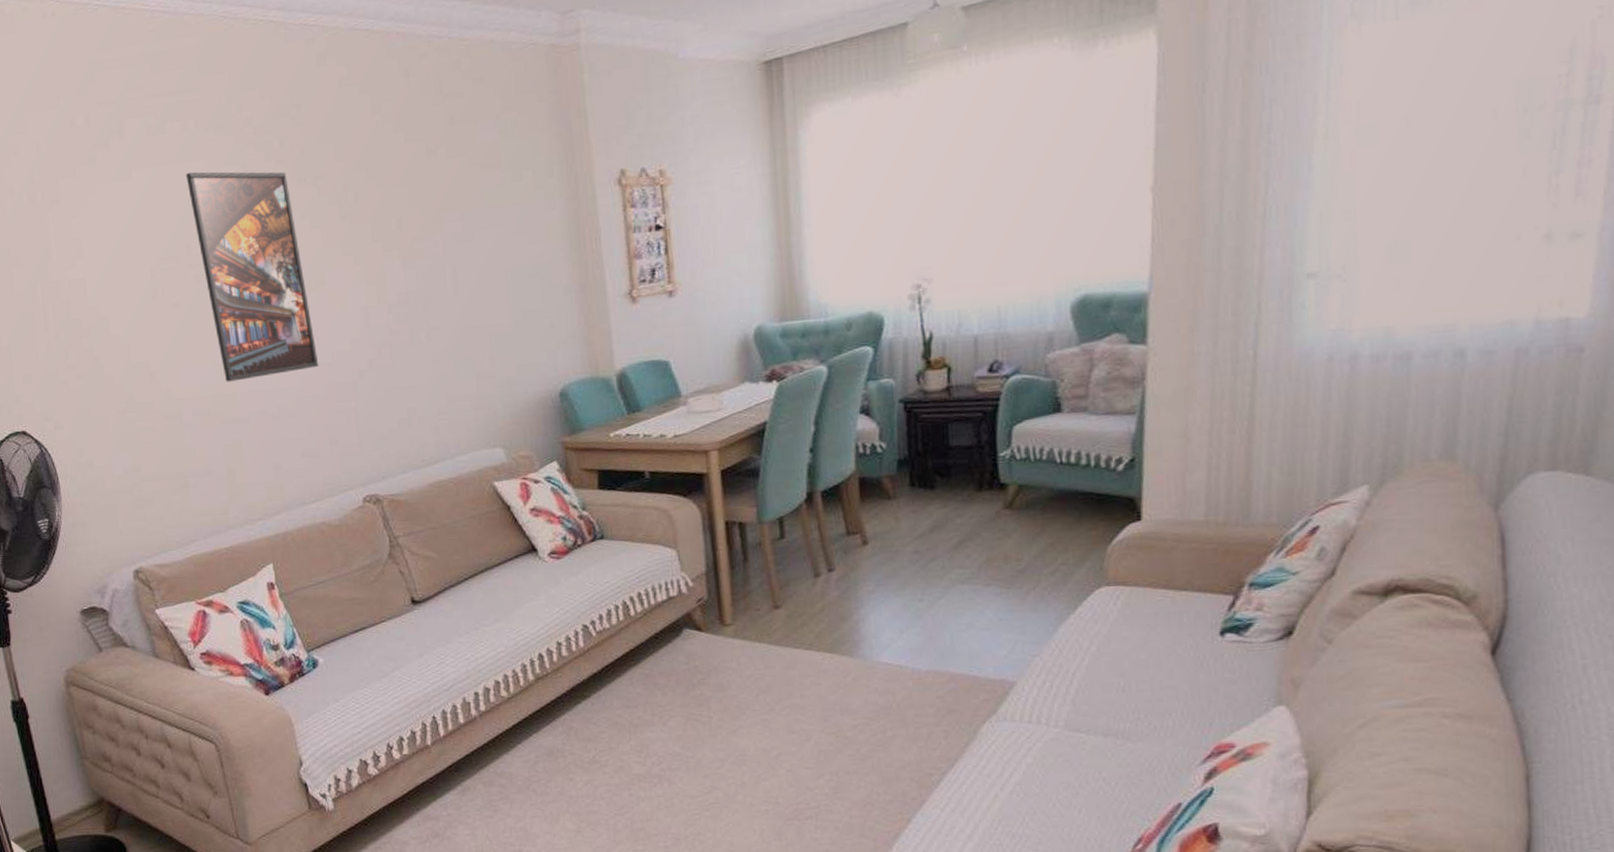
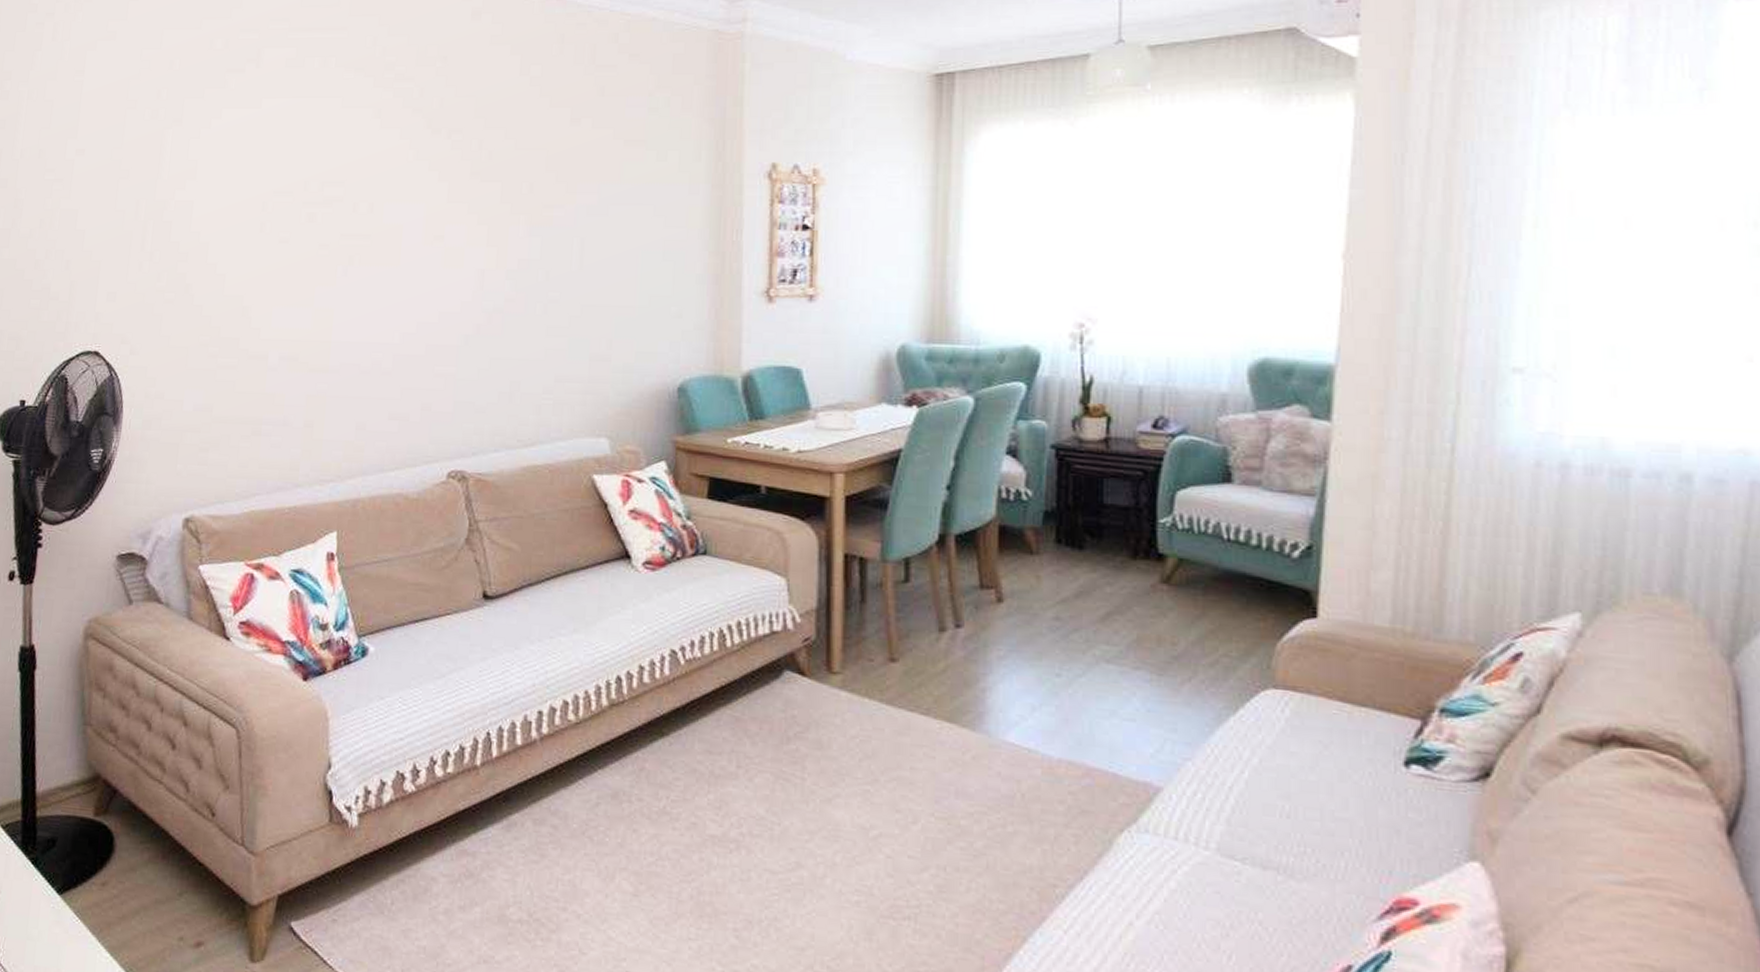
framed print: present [185,172,319,382] -> none [317,108,423,329]

